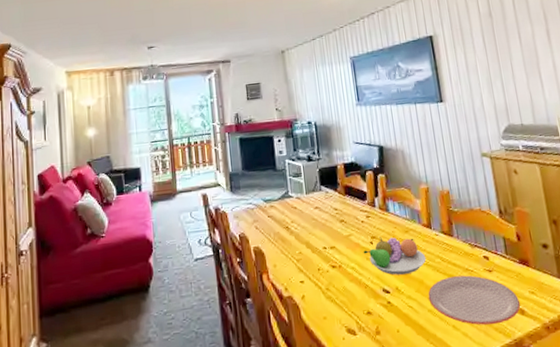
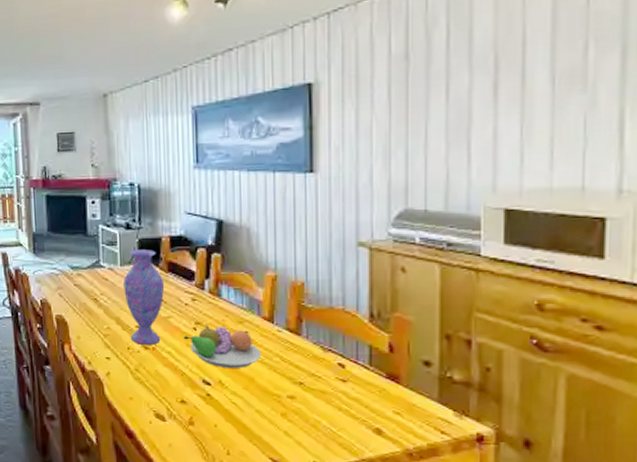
vase: none [309,177,345,265] -> present [123,250,165,345]
plate: present [428,275,521,325] -> none [258,380,379,439]

